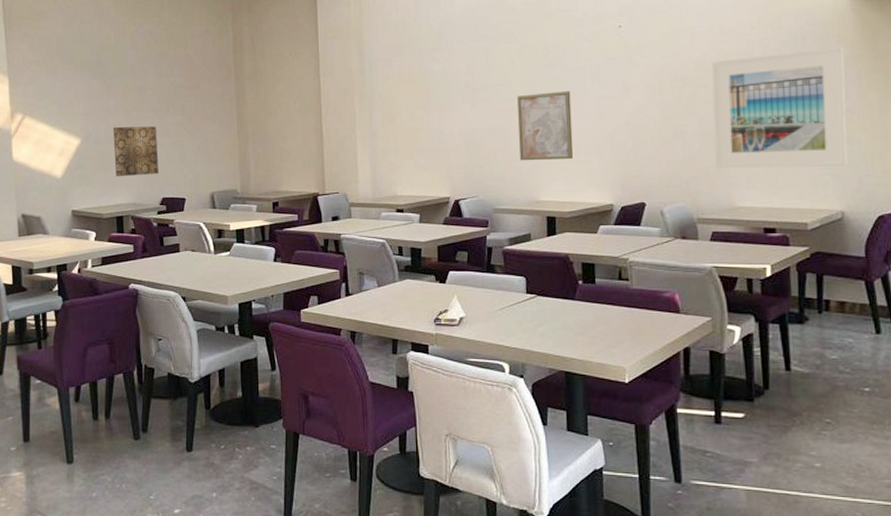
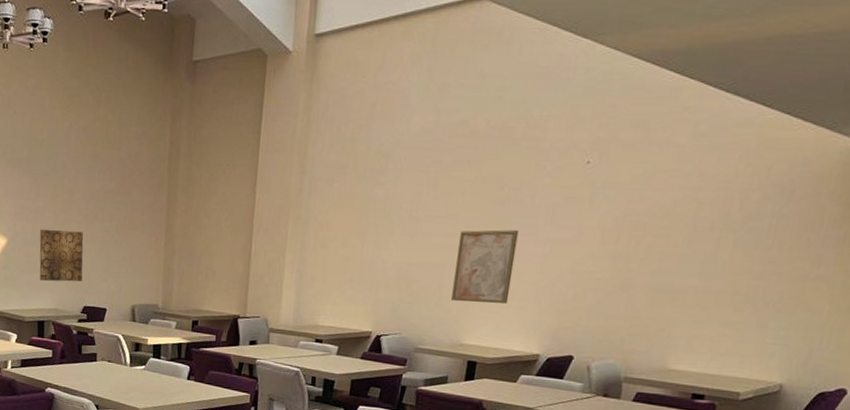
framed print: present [711,46,848,169] -> none [657,204,835,337]

